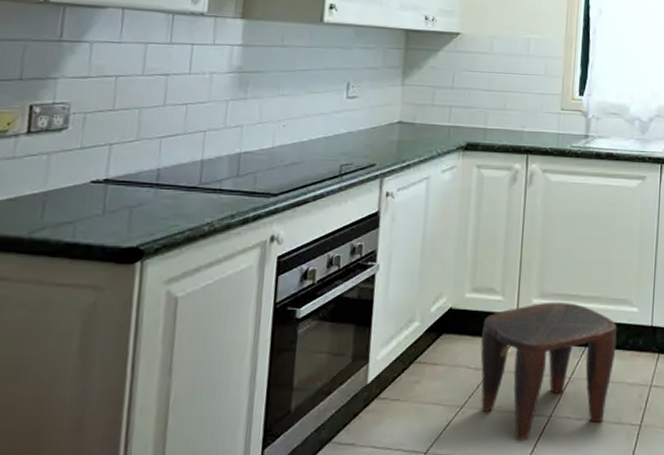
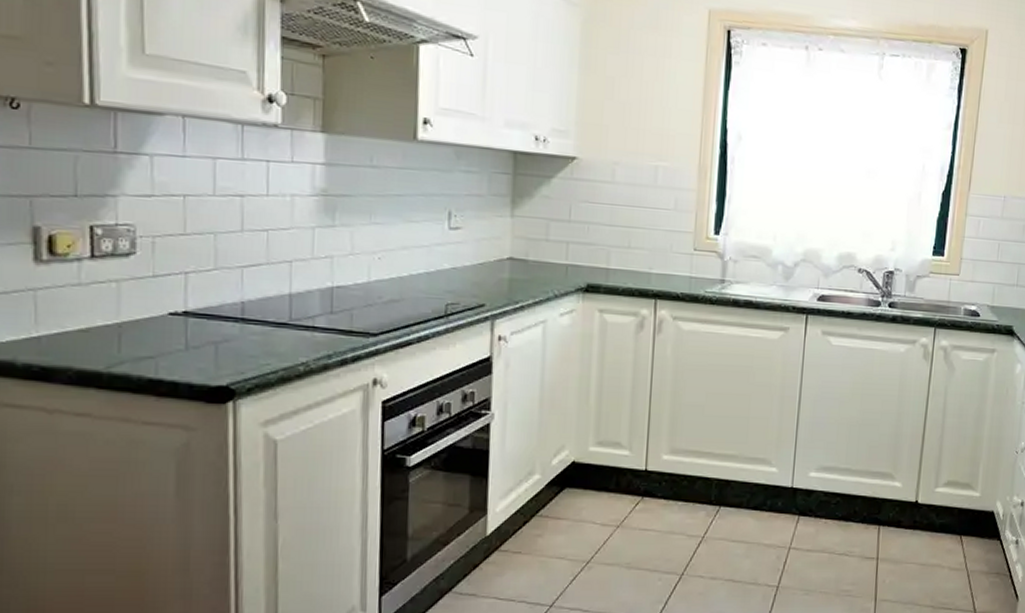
stool: present [480,301,617,442] -> none [607,458,755,598]

